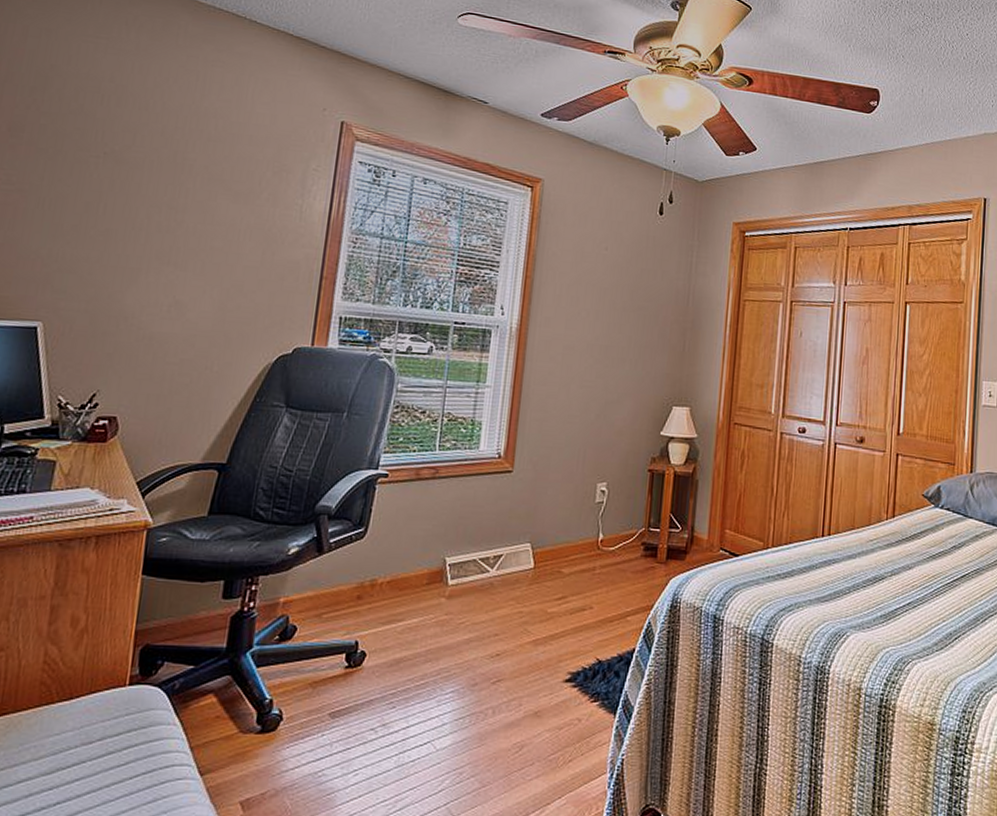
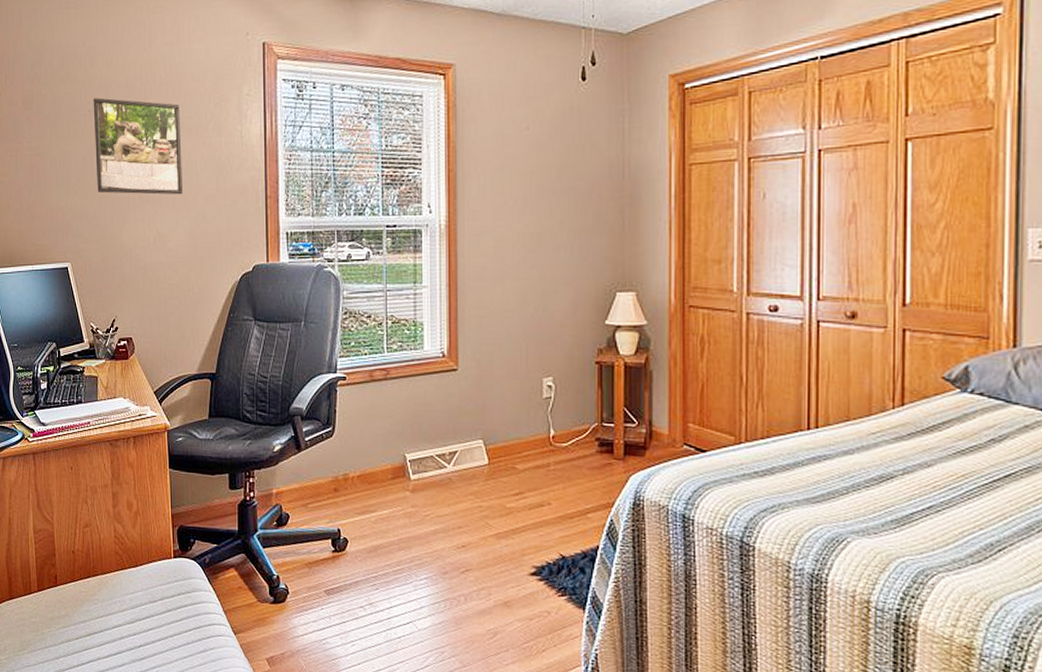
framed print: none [99,140,229,262] -> present [93,98,183,195]

